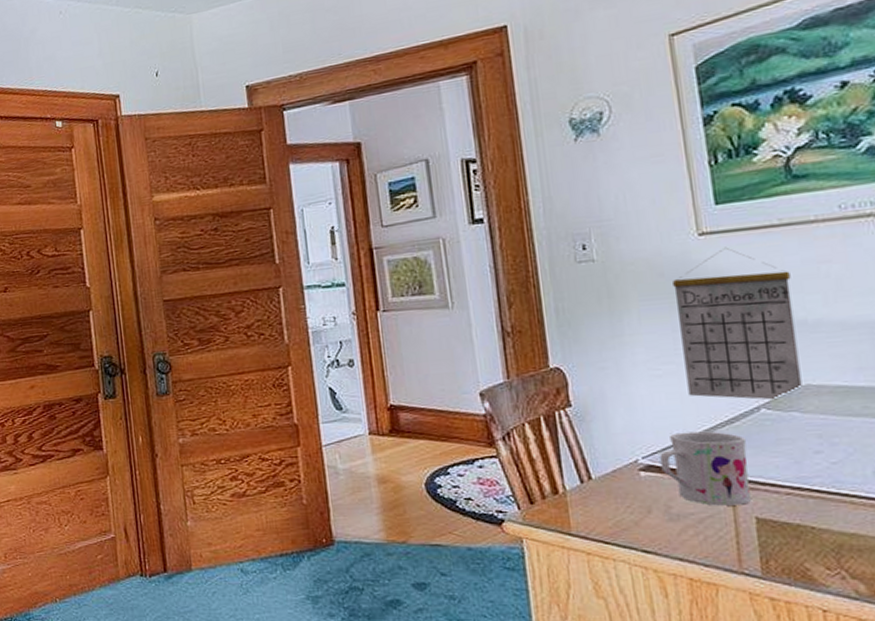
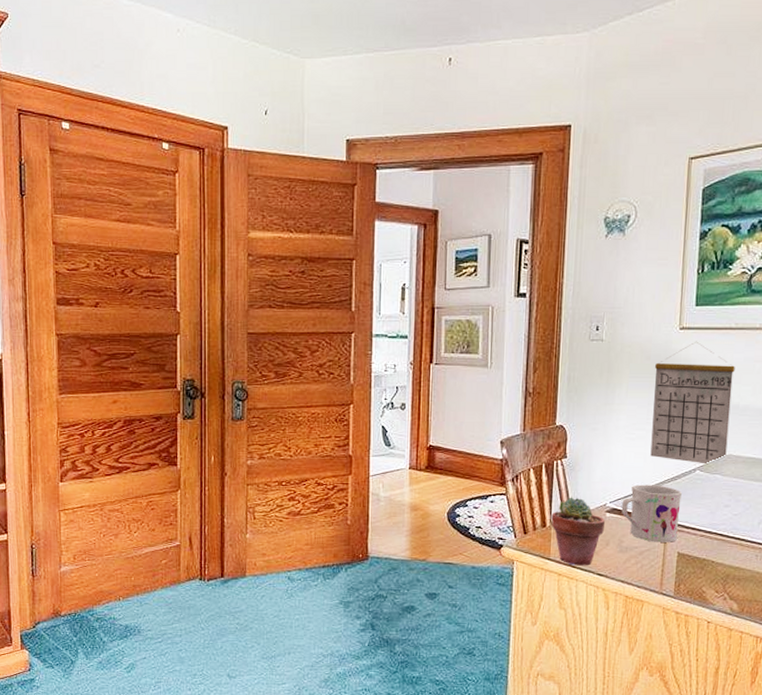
potted succulent: none [563,454,641,542] -> present [551,497,606,566]

